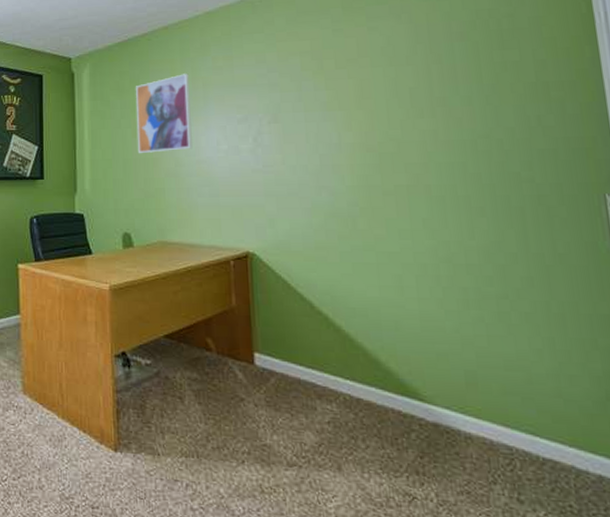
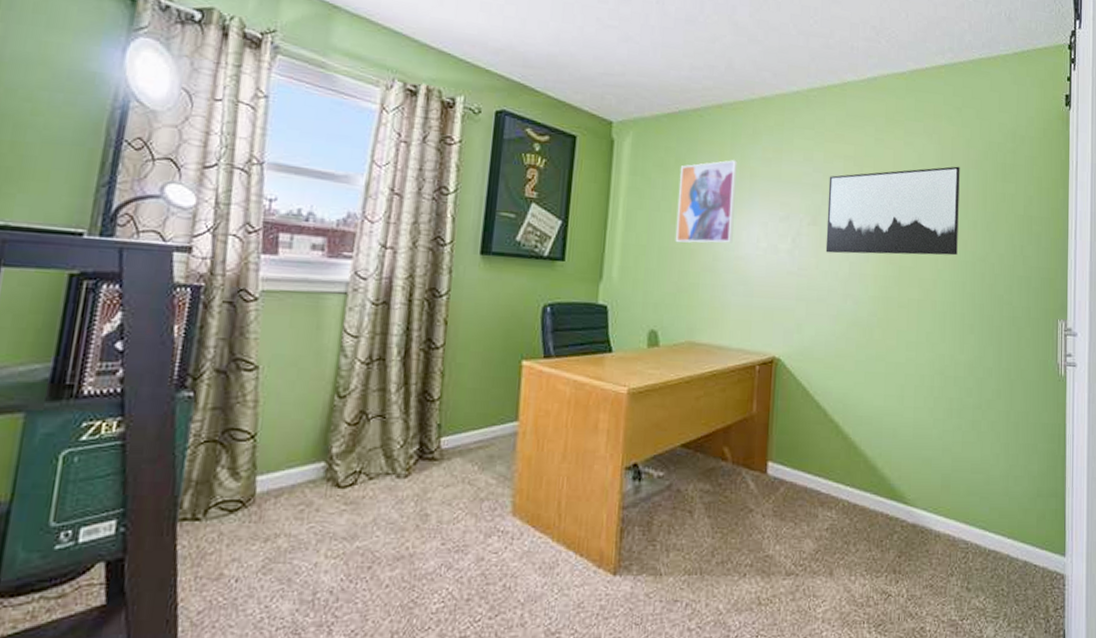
wall art: none [285,42,451,148] -> present [825,166,960,256]

